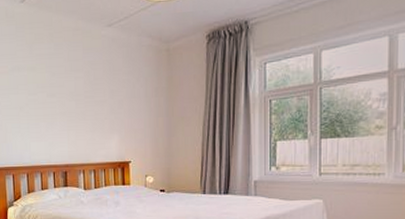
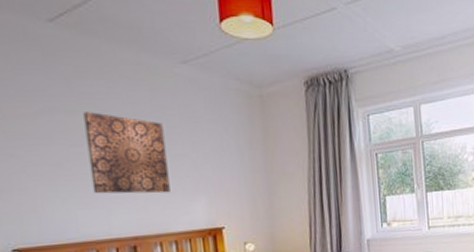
wall art: none [38,68,93,132] -> present [83,112,171,194]

